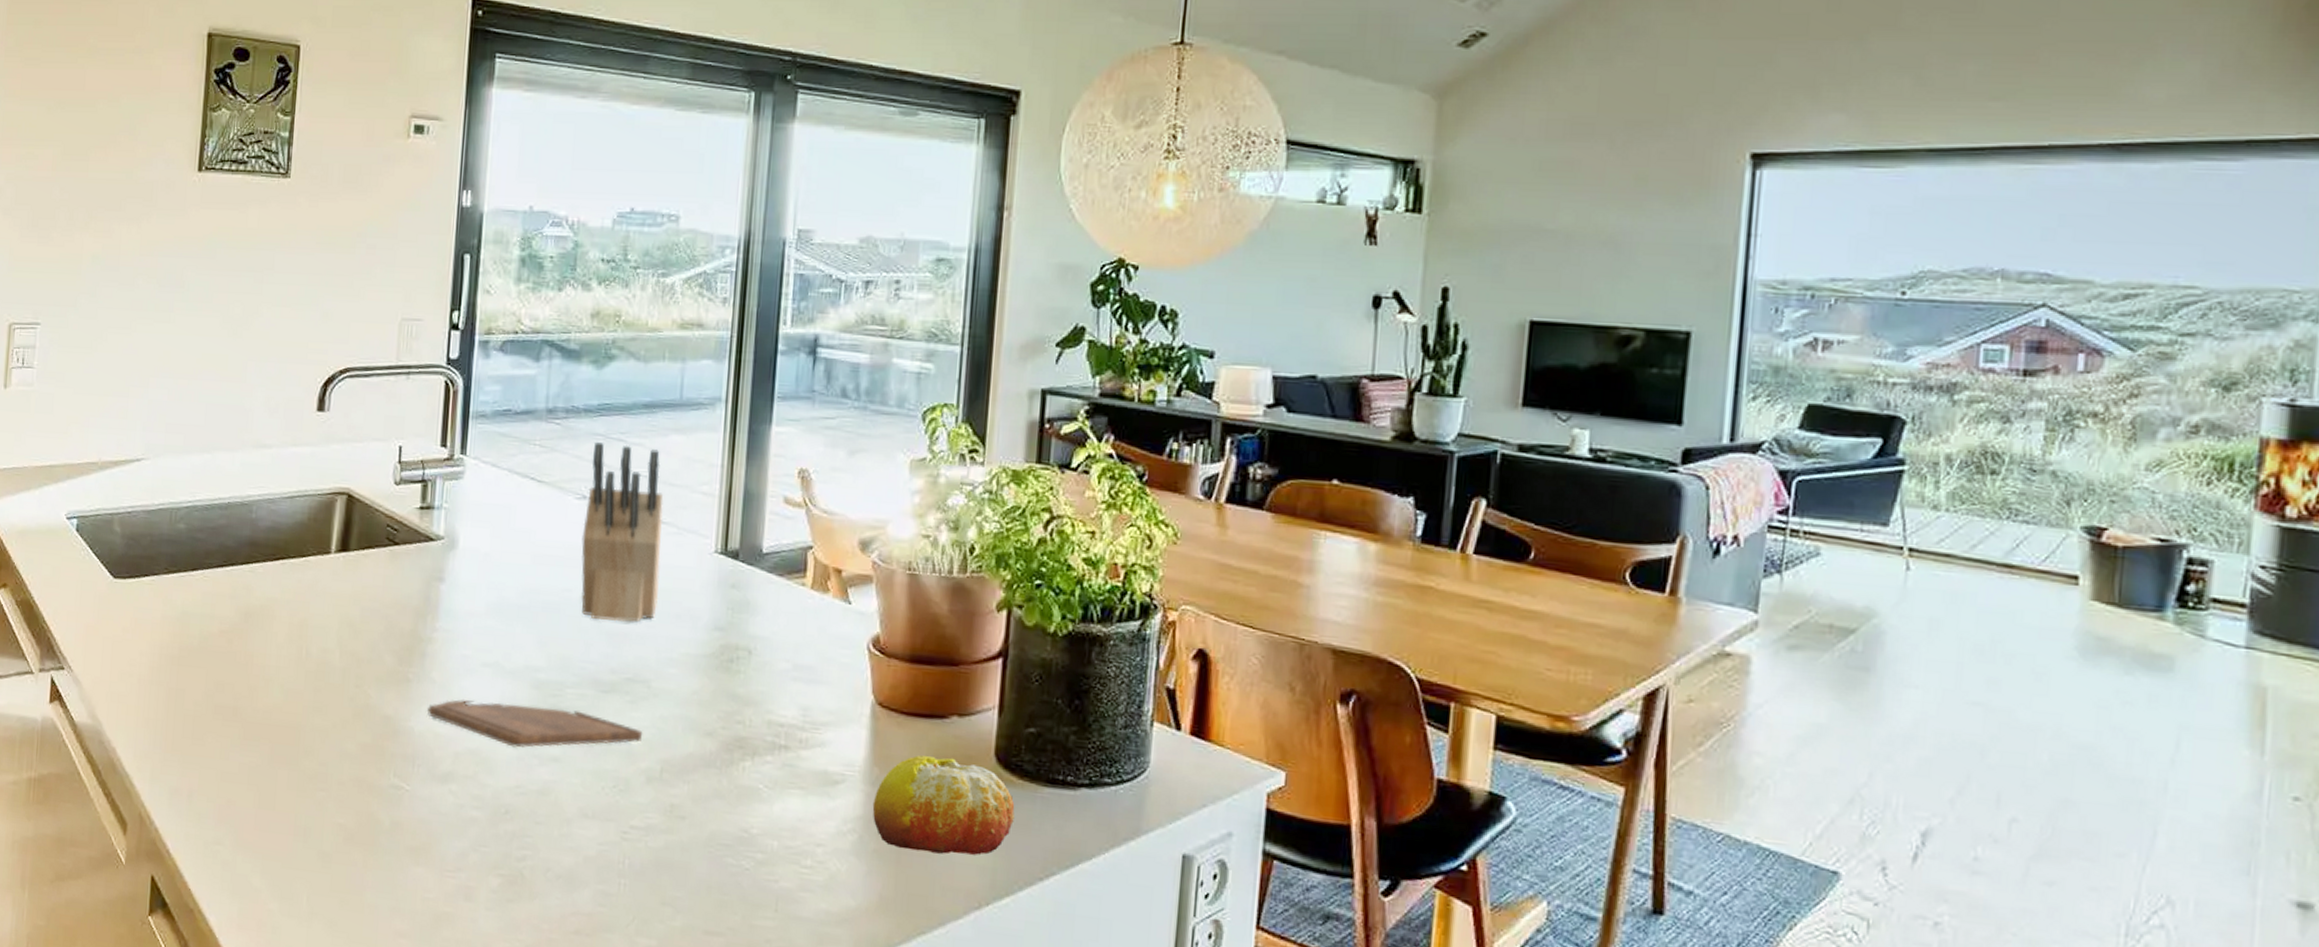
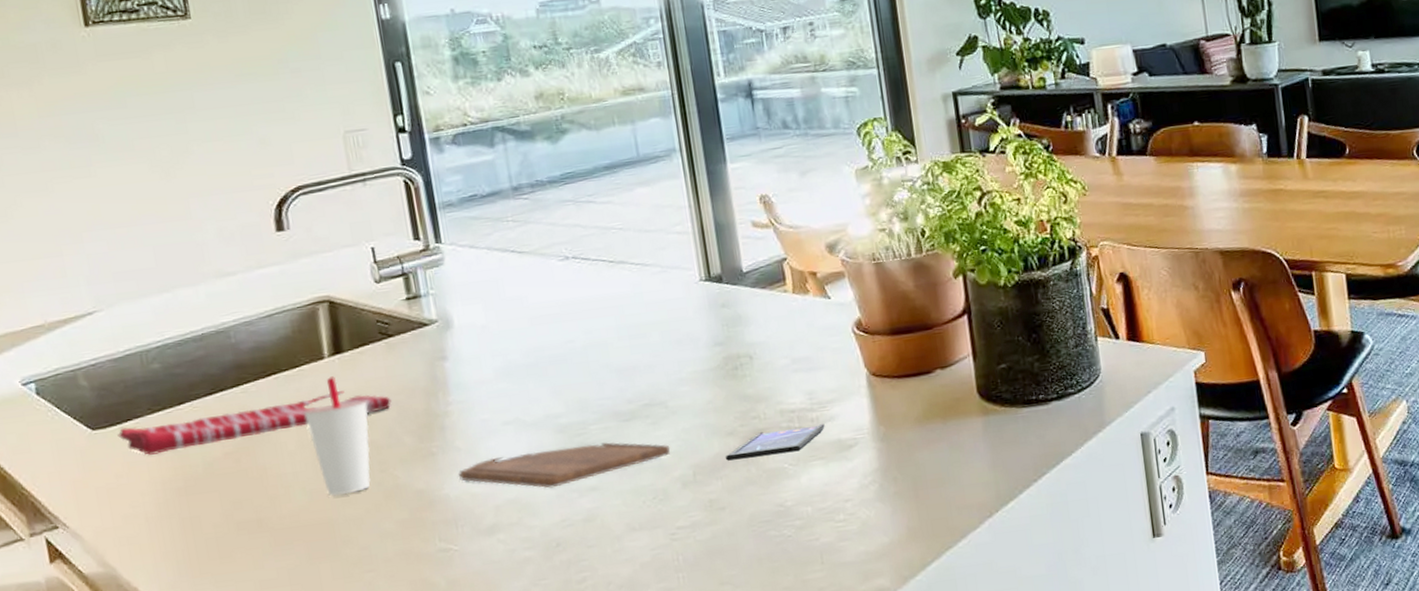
dish towel: none [133,581,382,622] -> present [117,391,391,456]
cup: none [298,574,360,703] -> present [302,376,371,496]
knife block: present [581,441,664,623] -> none [565,203,658,361]
smartphone: none [697,740,813,773] -> present [725,424,825,461]
fruit: present [872,755,1015,855] -> none [885,403,1004,486]

